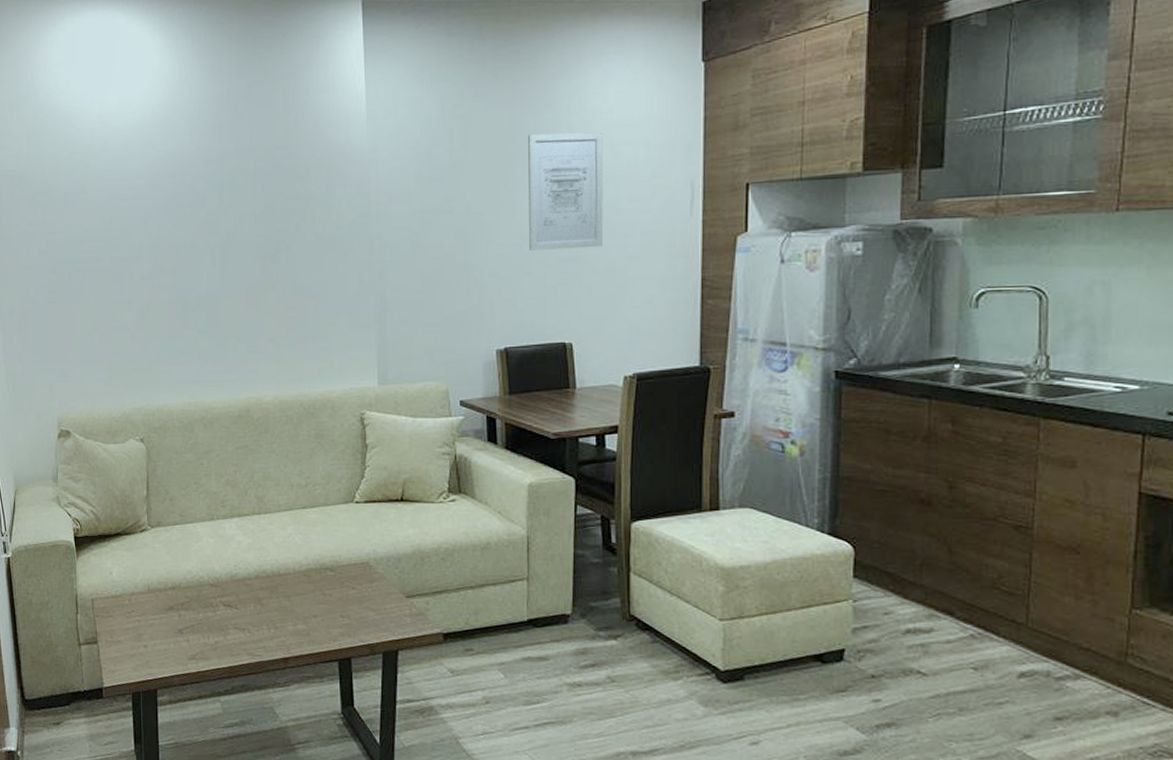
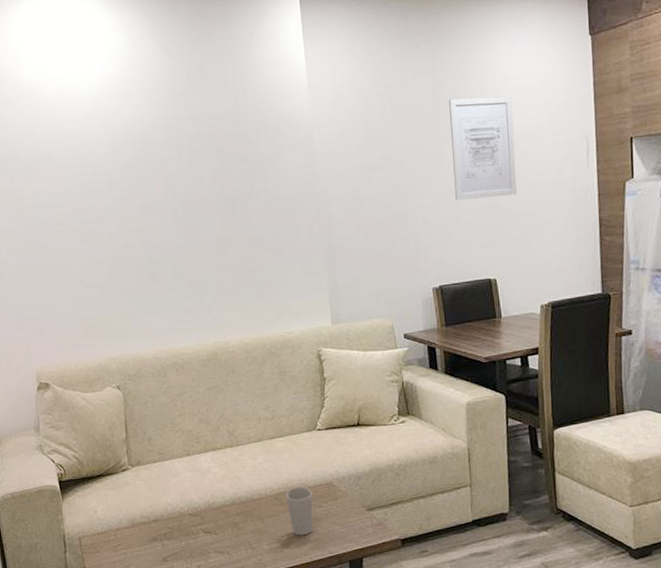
cup: none [316,564,346,619] -> present [286,487,313,536]

